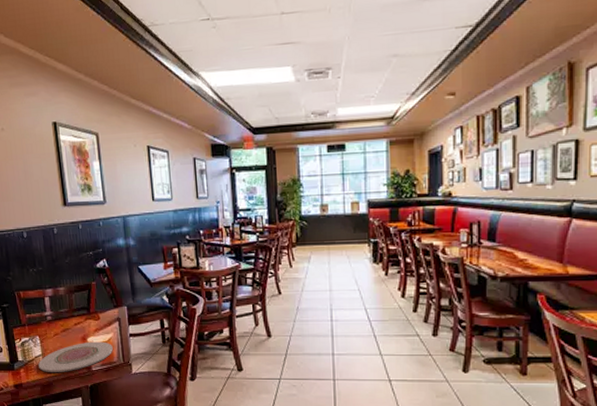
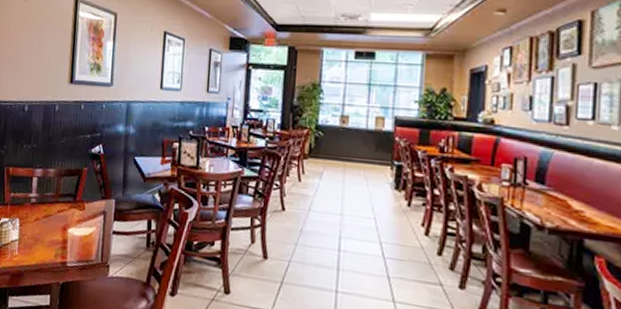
plate: present [38,341,113,373] -> none [13,233,93,264]

